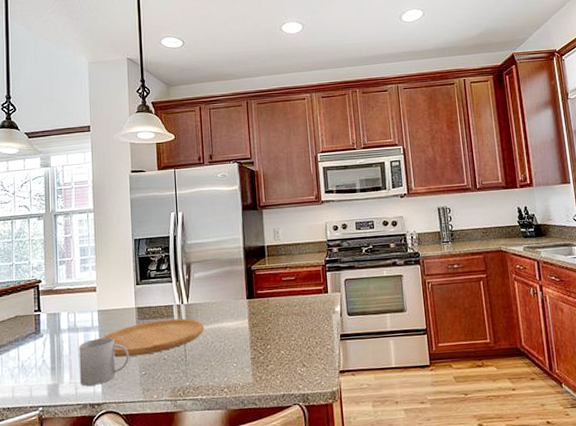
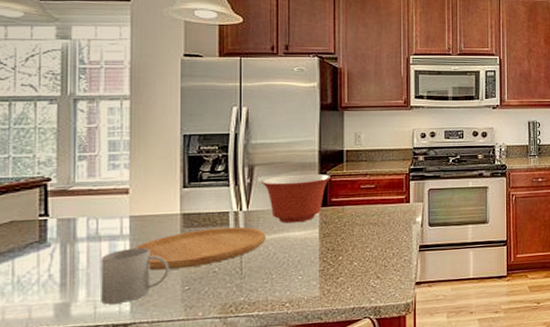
mixing bowl: none [197,268,255,315] -> present [261,173,330,223]

